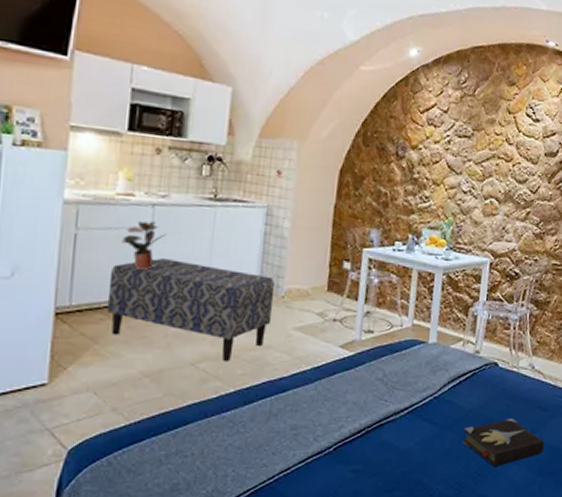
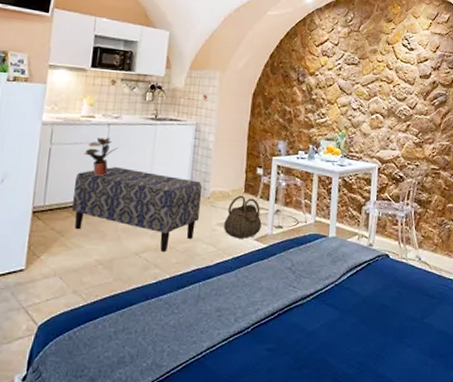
basket: none [301,294,348,345] -> present [224,195,262,239]
hardback book: present [462,419,545,466] -> none [361,305,434,348]

